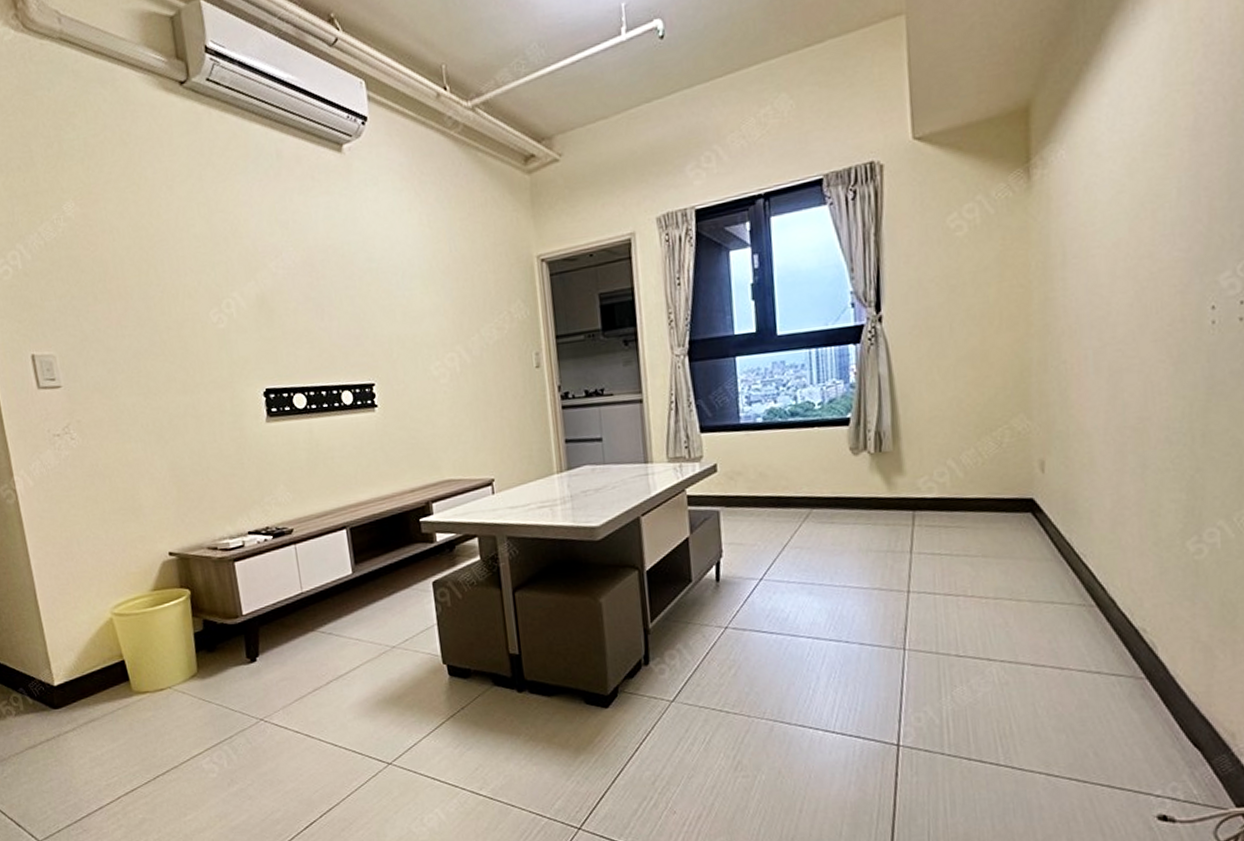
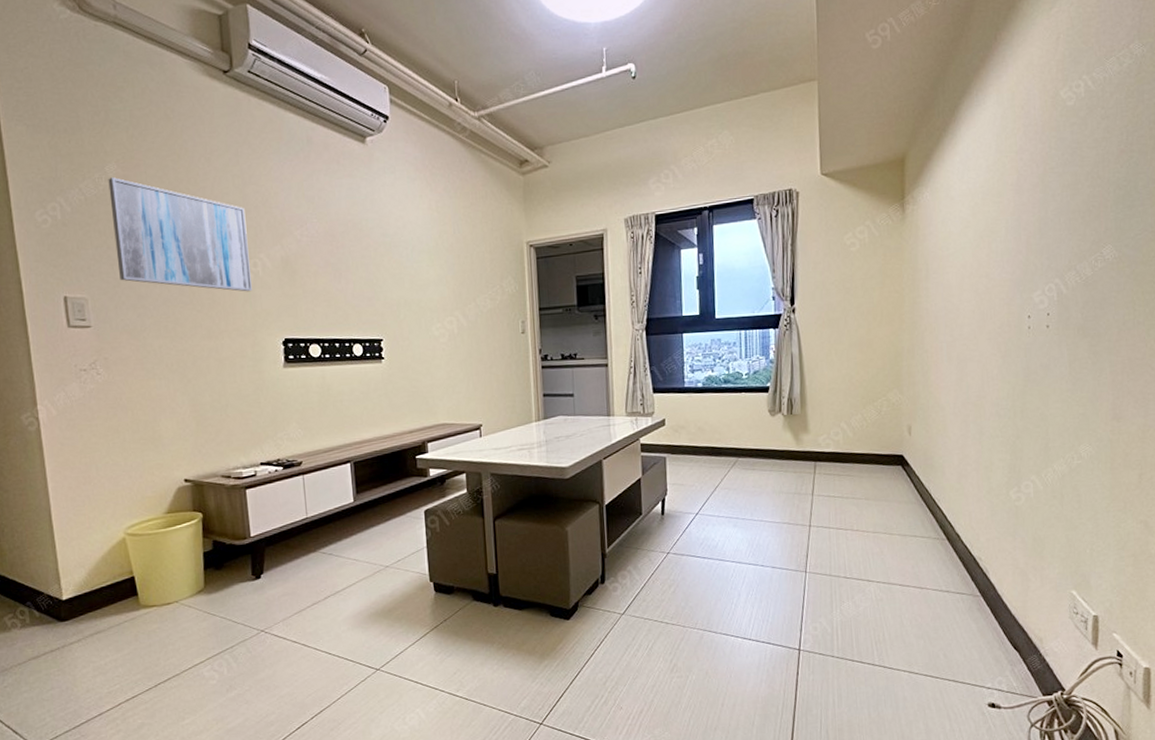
wall art: none [67,217,227,338] -> present [108,177,252,292]

